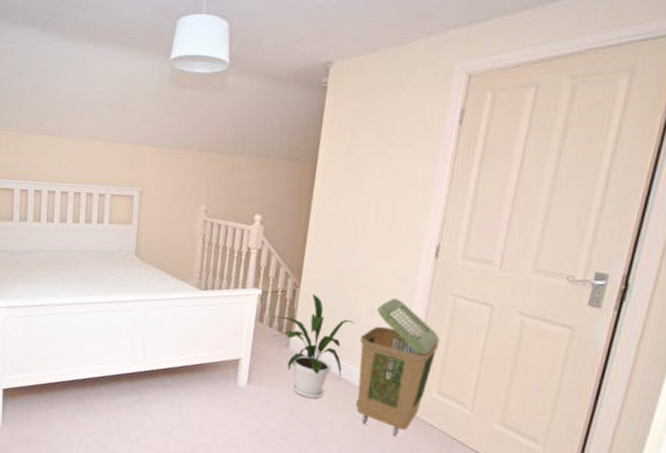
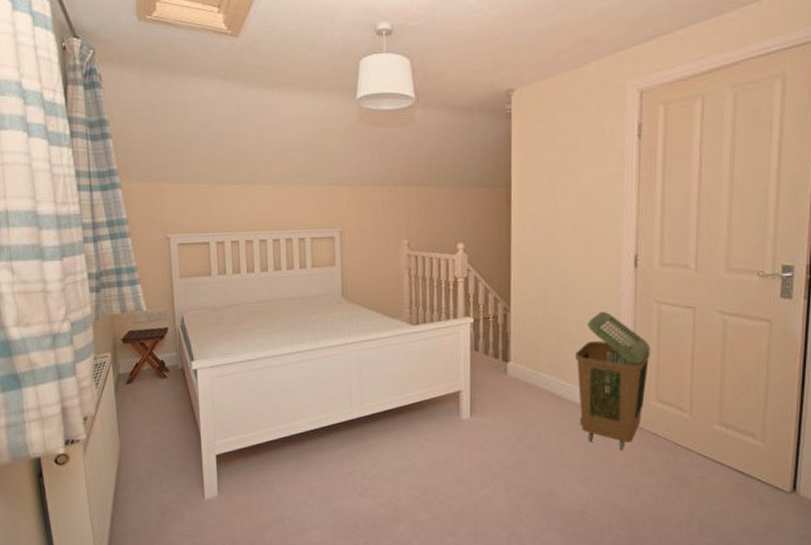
house plant: present [271,294,355,399] -> none [485,316,568,423]

